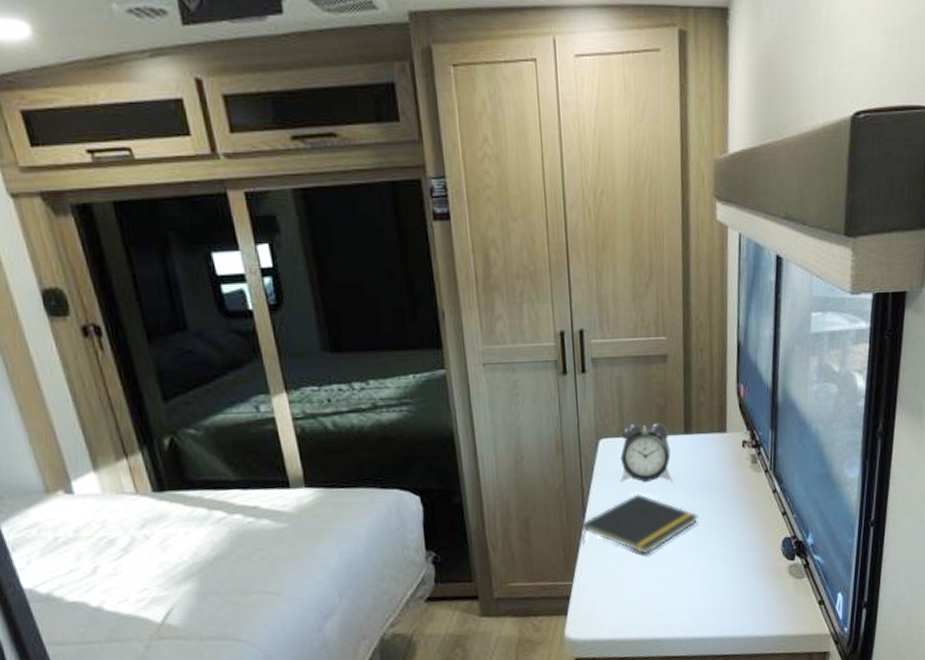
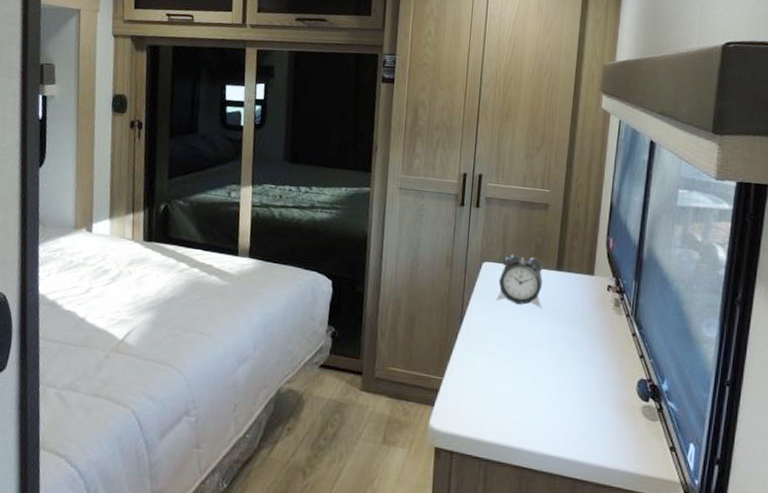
notepad: present [580,493,698,554] -> none [456,312,561,367]

